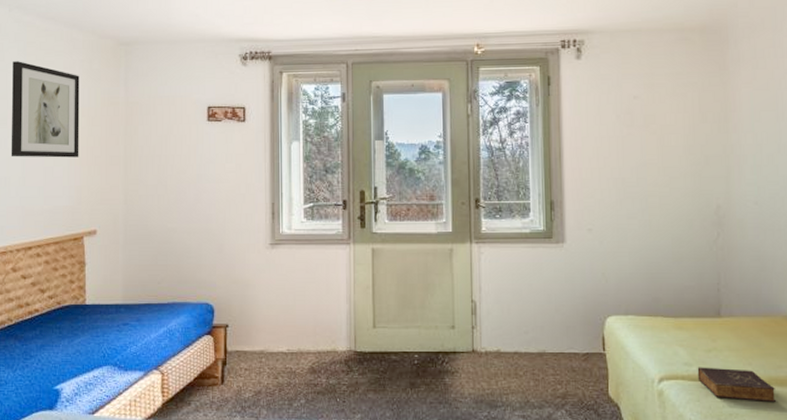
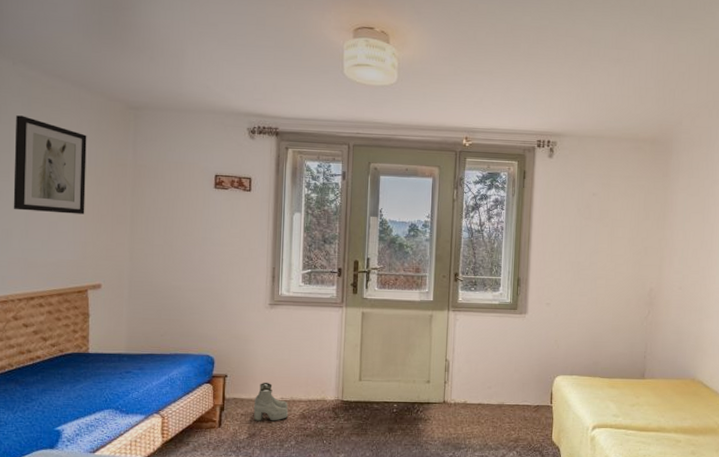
boots: none [258,331,295,377] -> present [253,382,288,421]
book: present [697,367,776,403] -> none [622,418,680,447]

